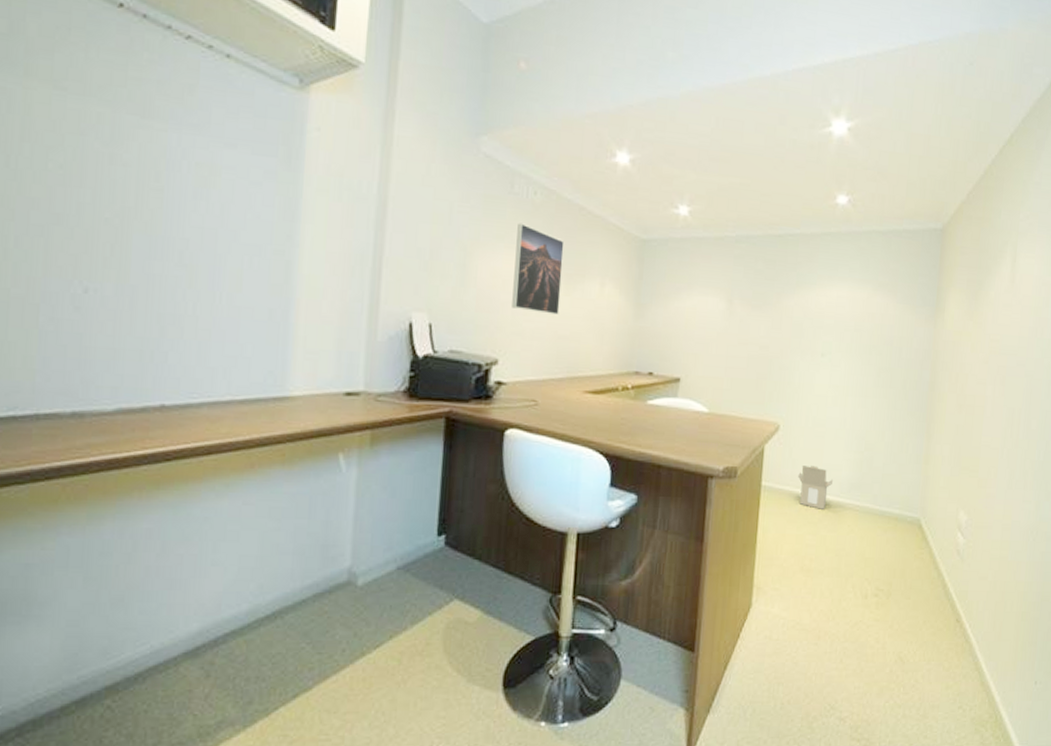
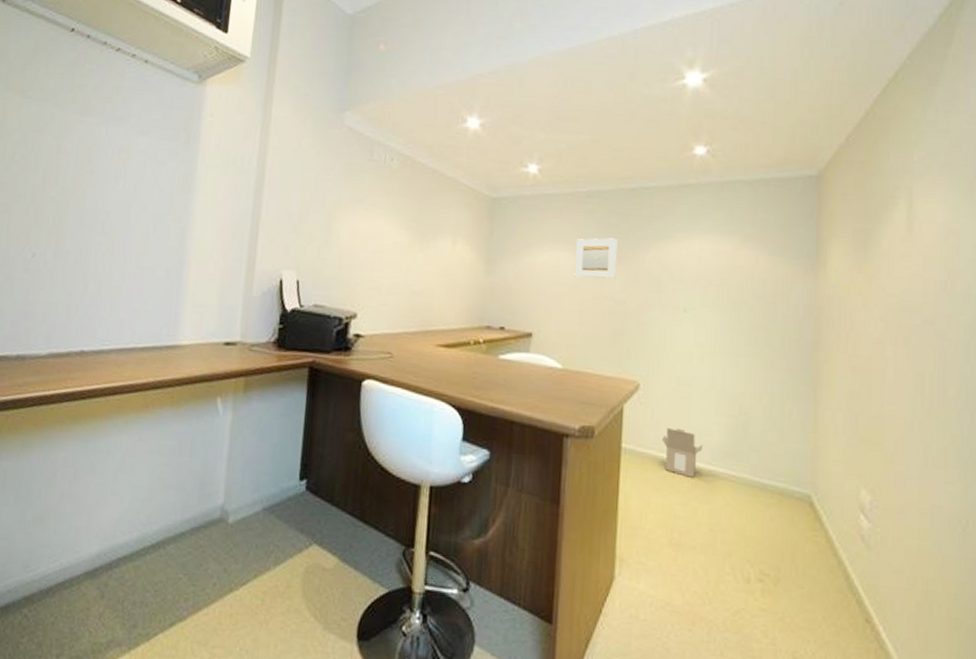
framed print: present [512,223,565,315] -> none [370,187,419,271]
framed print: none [722,283,764,324] -> present [574,238,618,279]

